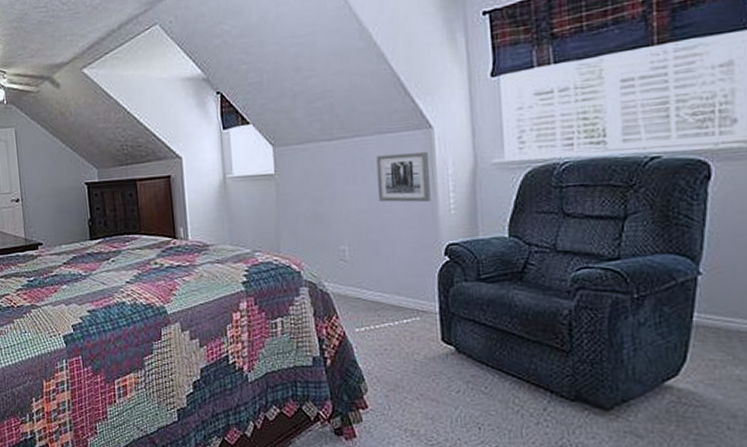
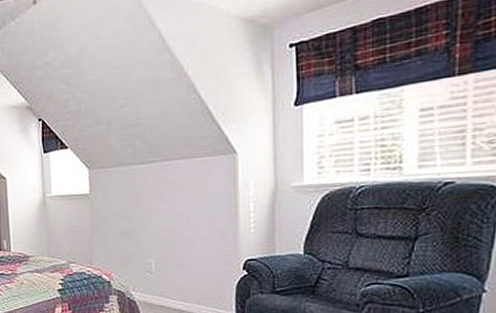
wall art: present [376,152,431,203] -> none [183,175,232,221]

